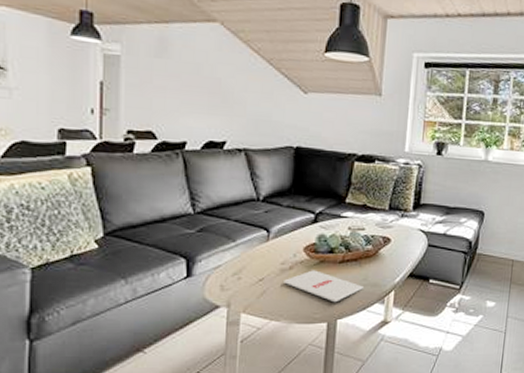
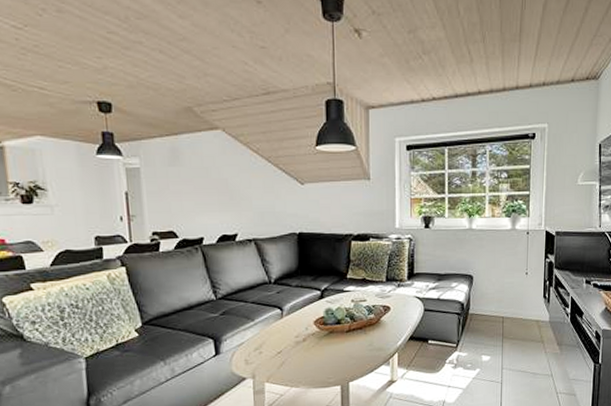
magazine: present [282,270,363,303] -> none [298,340,370,368]

